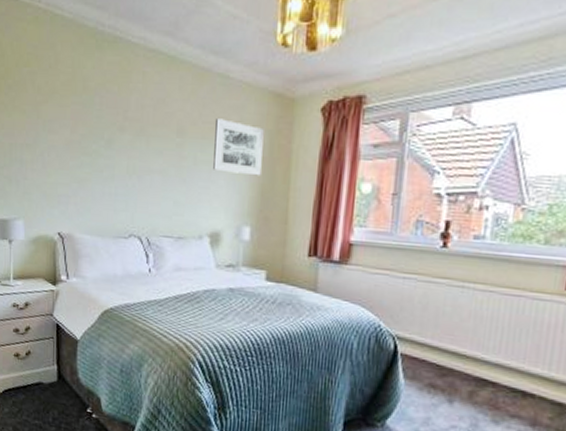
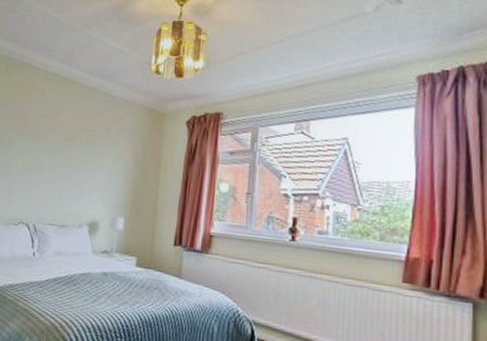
wall art: present [213,118,264,176] -> none [95,127,139,175]

